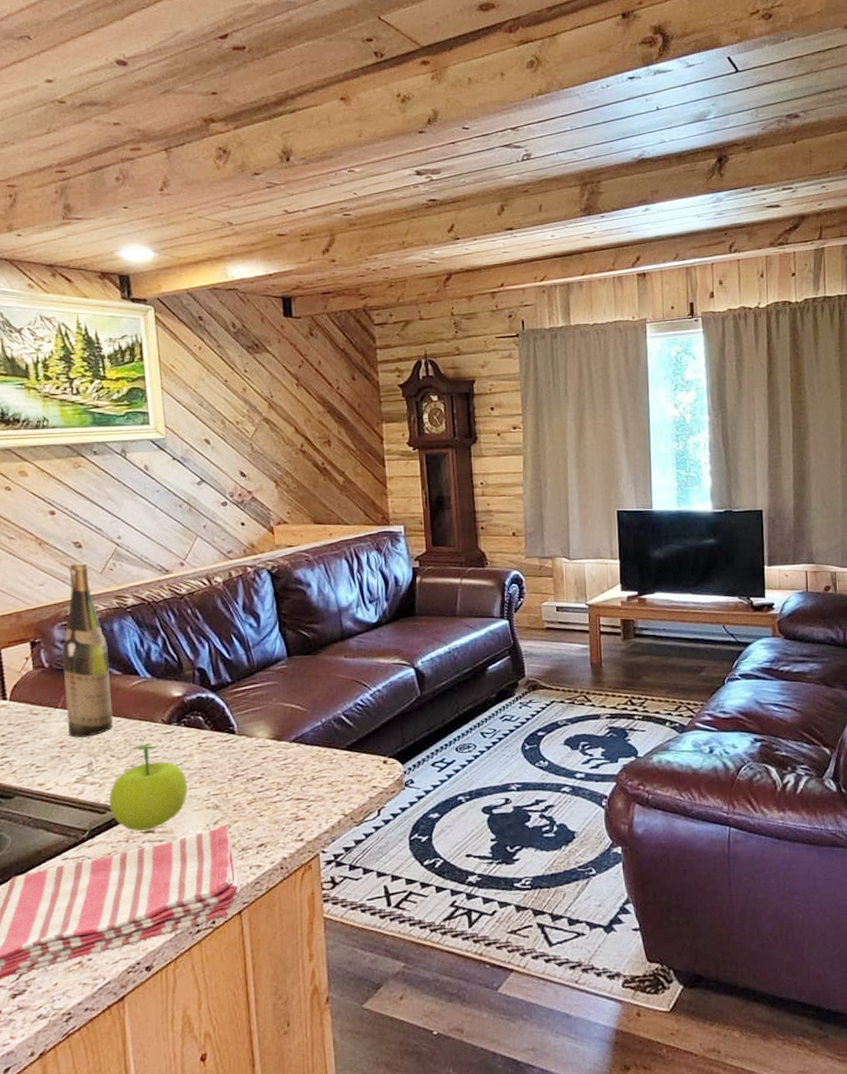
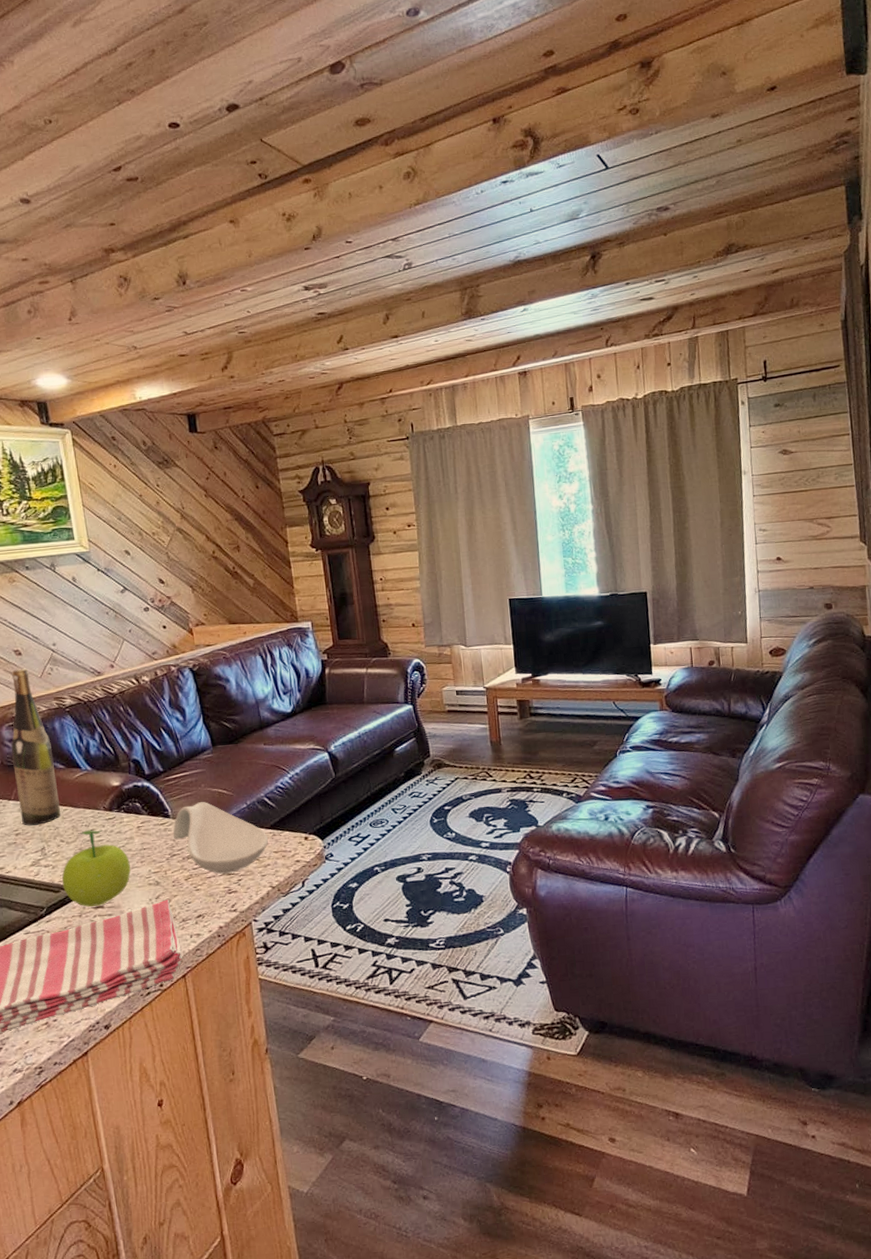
spoon rest: none [237,718,343,799] -> present [173,802,268,874]

